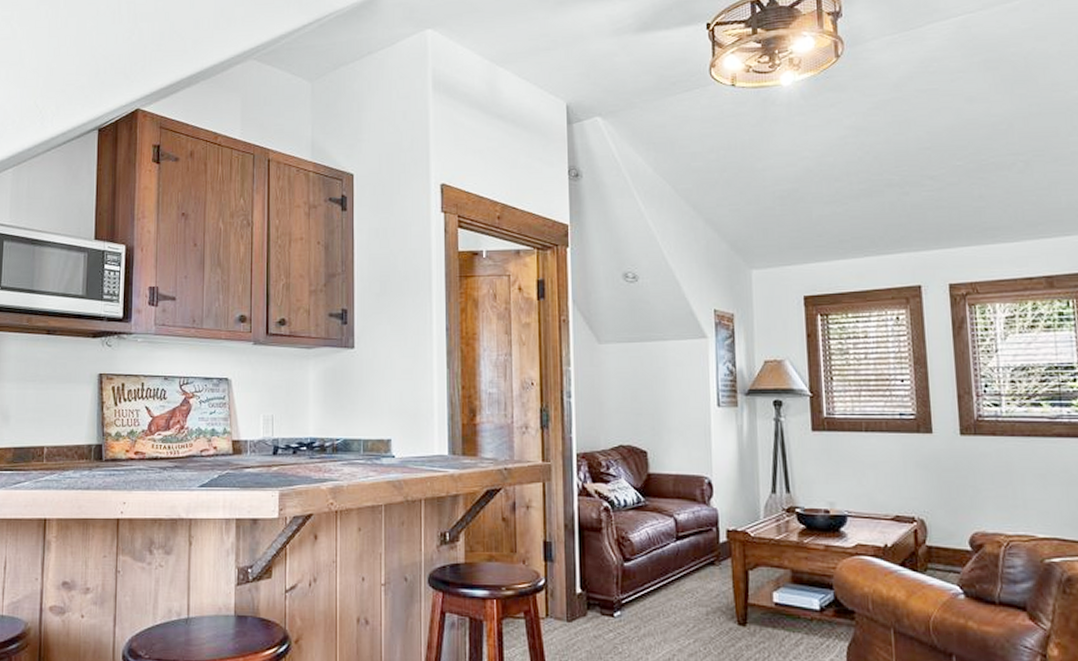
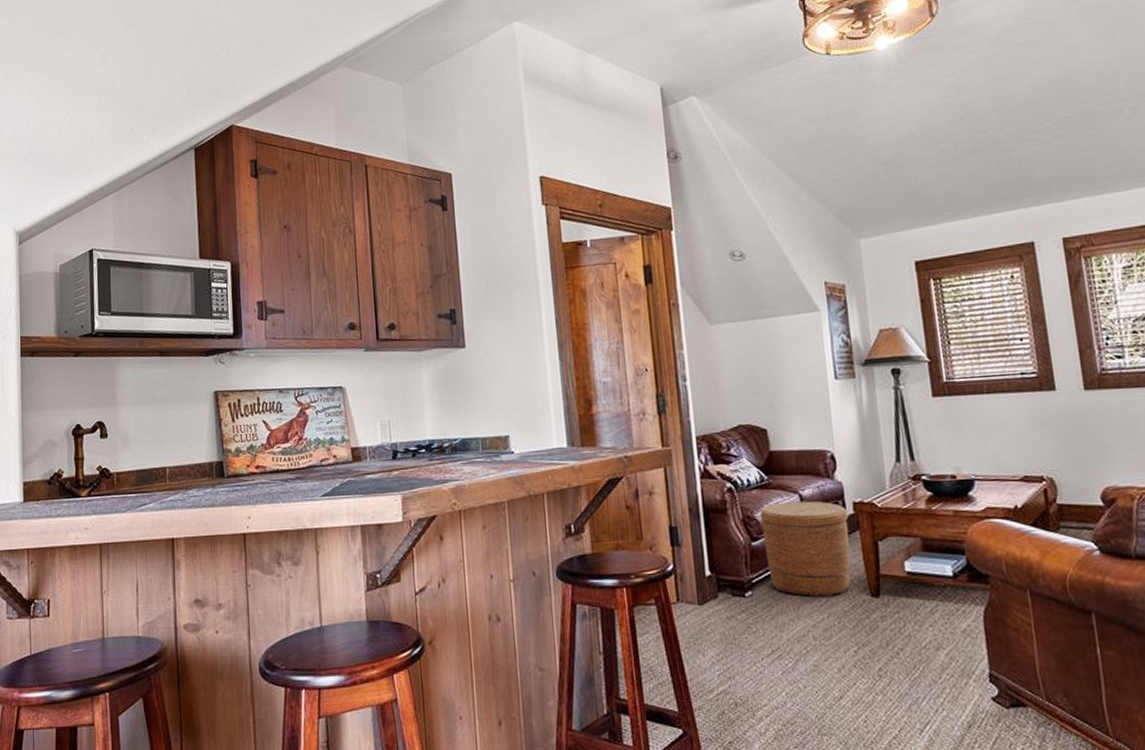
woven basket: none [634,525,722,623] -> present [759,501,851,598]

